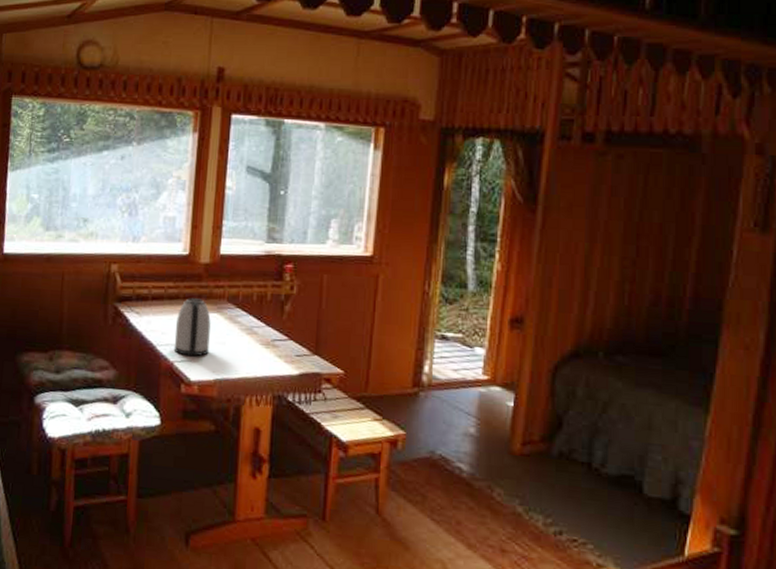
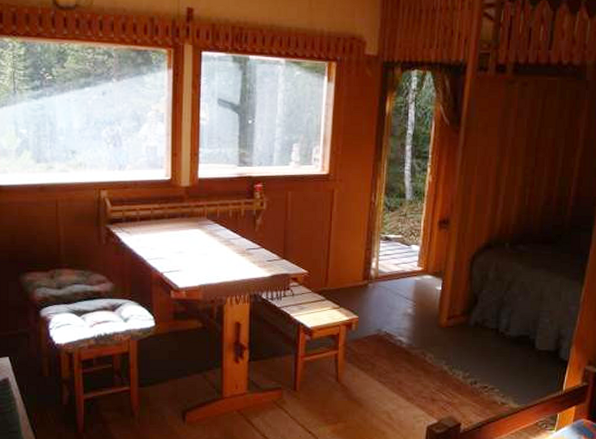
kettle: present [173,298,211,357] -> none [162,217,193,267]

